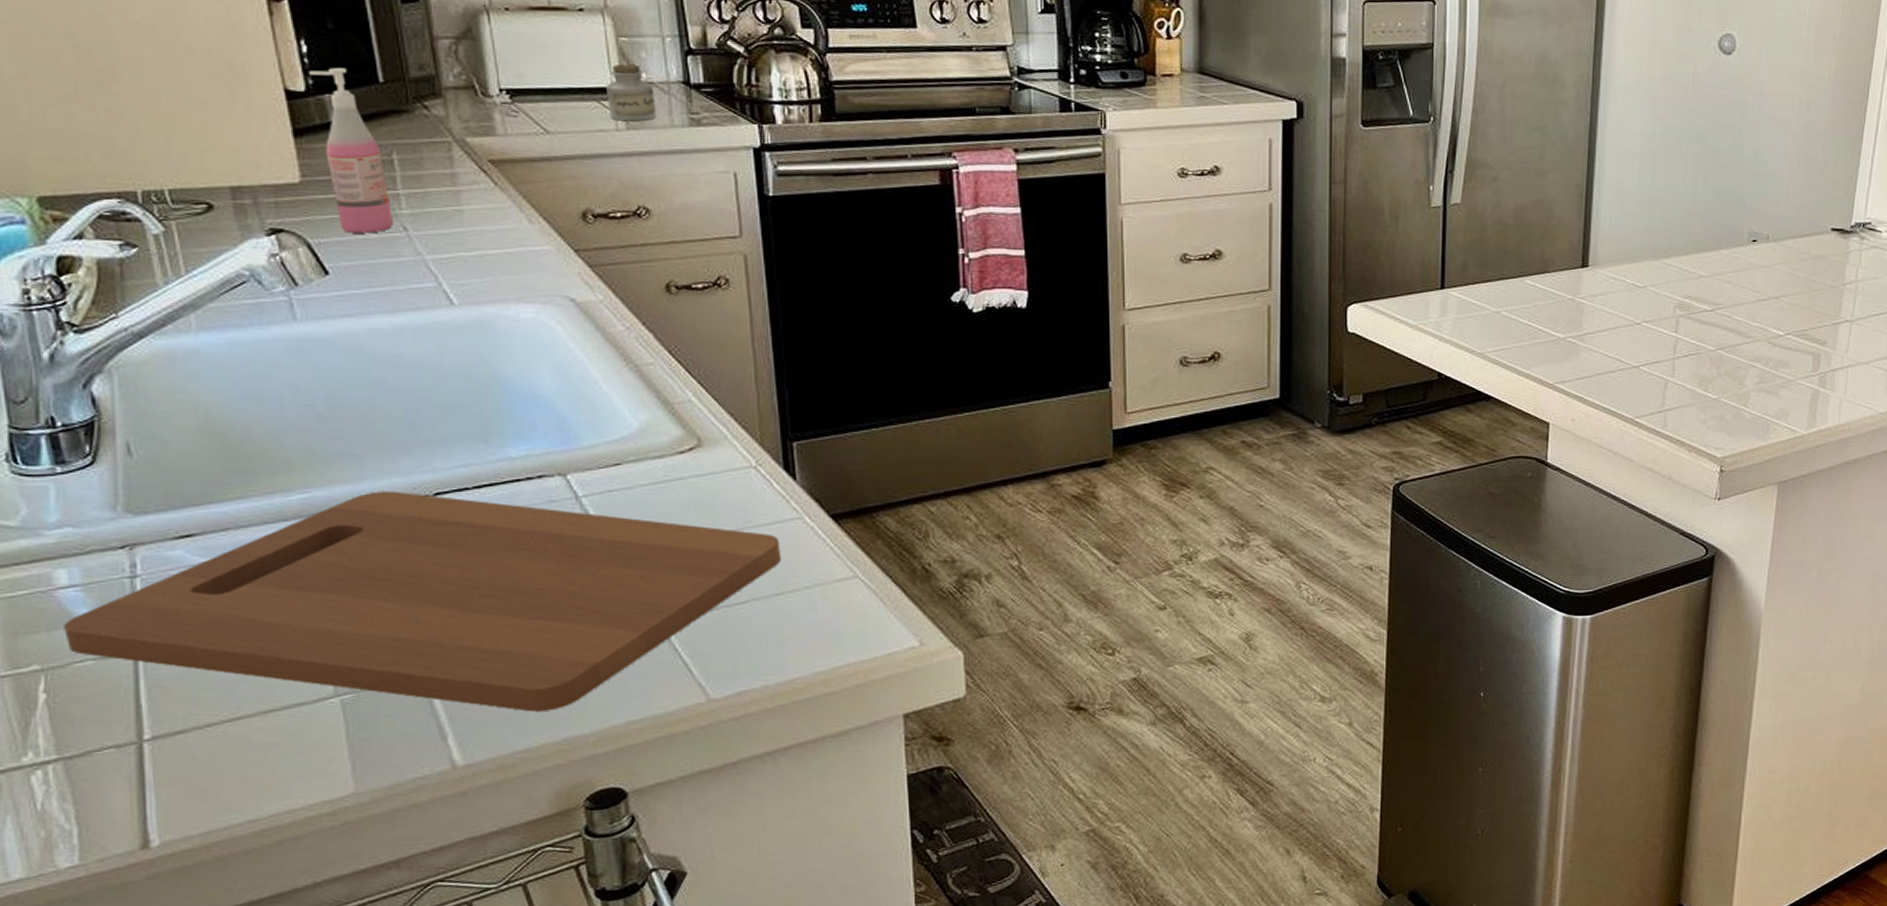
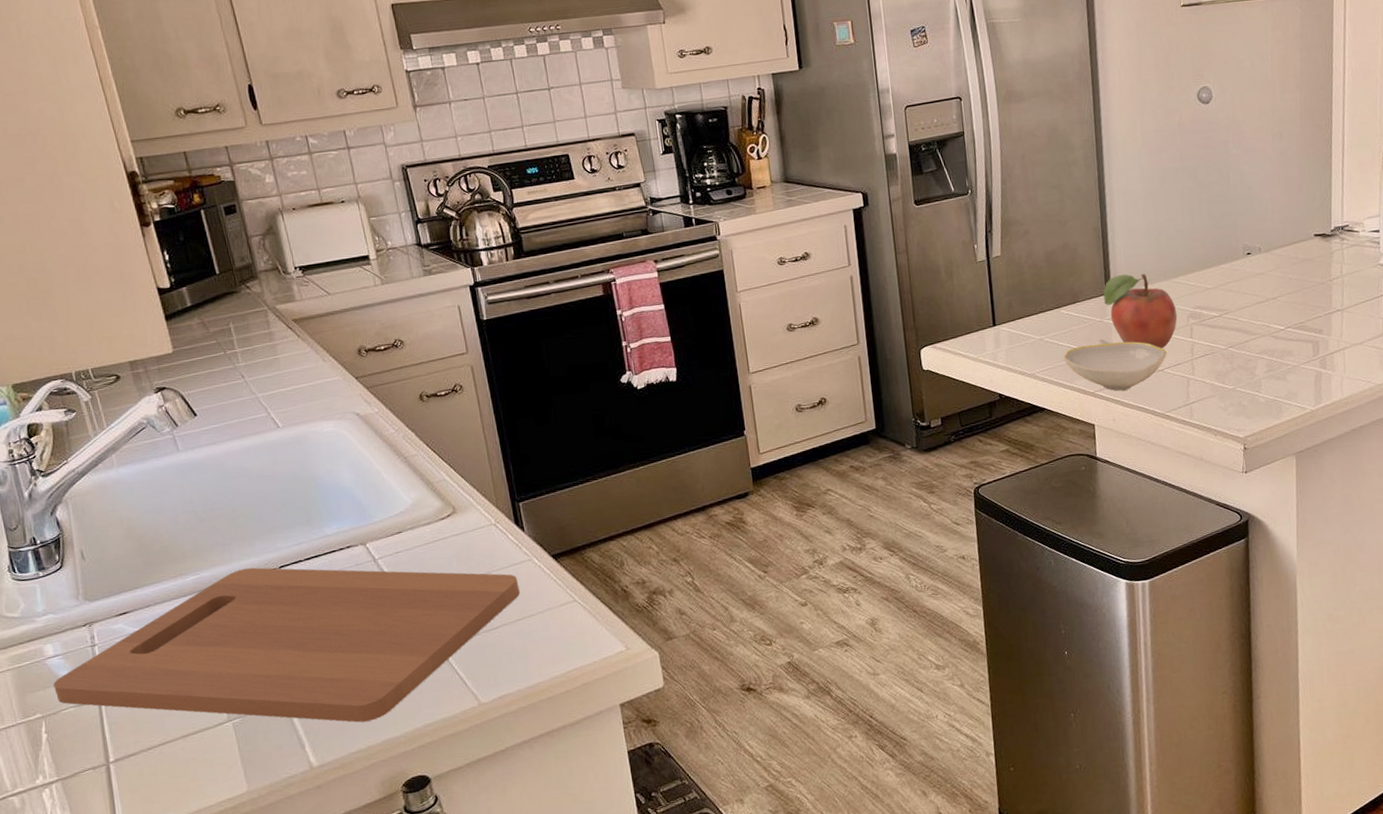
soap dispenser: present [309,68,393,233] -> none [171,267,235,384]
jar: present [605,63,657,122] -> none [364,235,401,279]
dish: none [1522,320,1645,386] -> present [1063,339,1167,391]
fruit: none [1578,245,1663,341] -> present [1103,274,1178,349]

